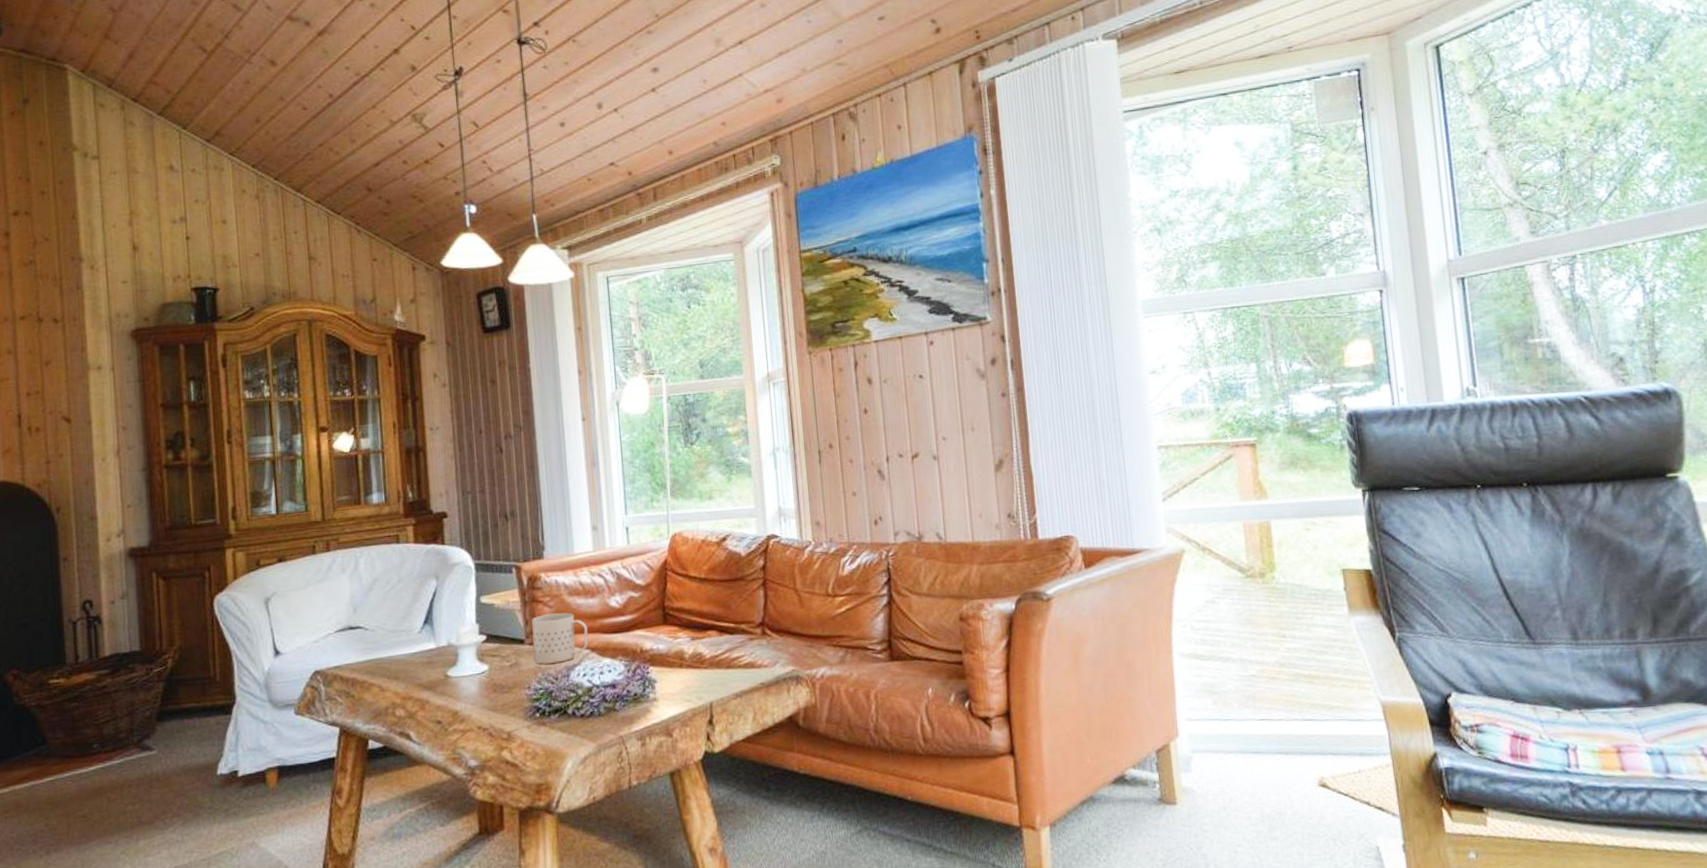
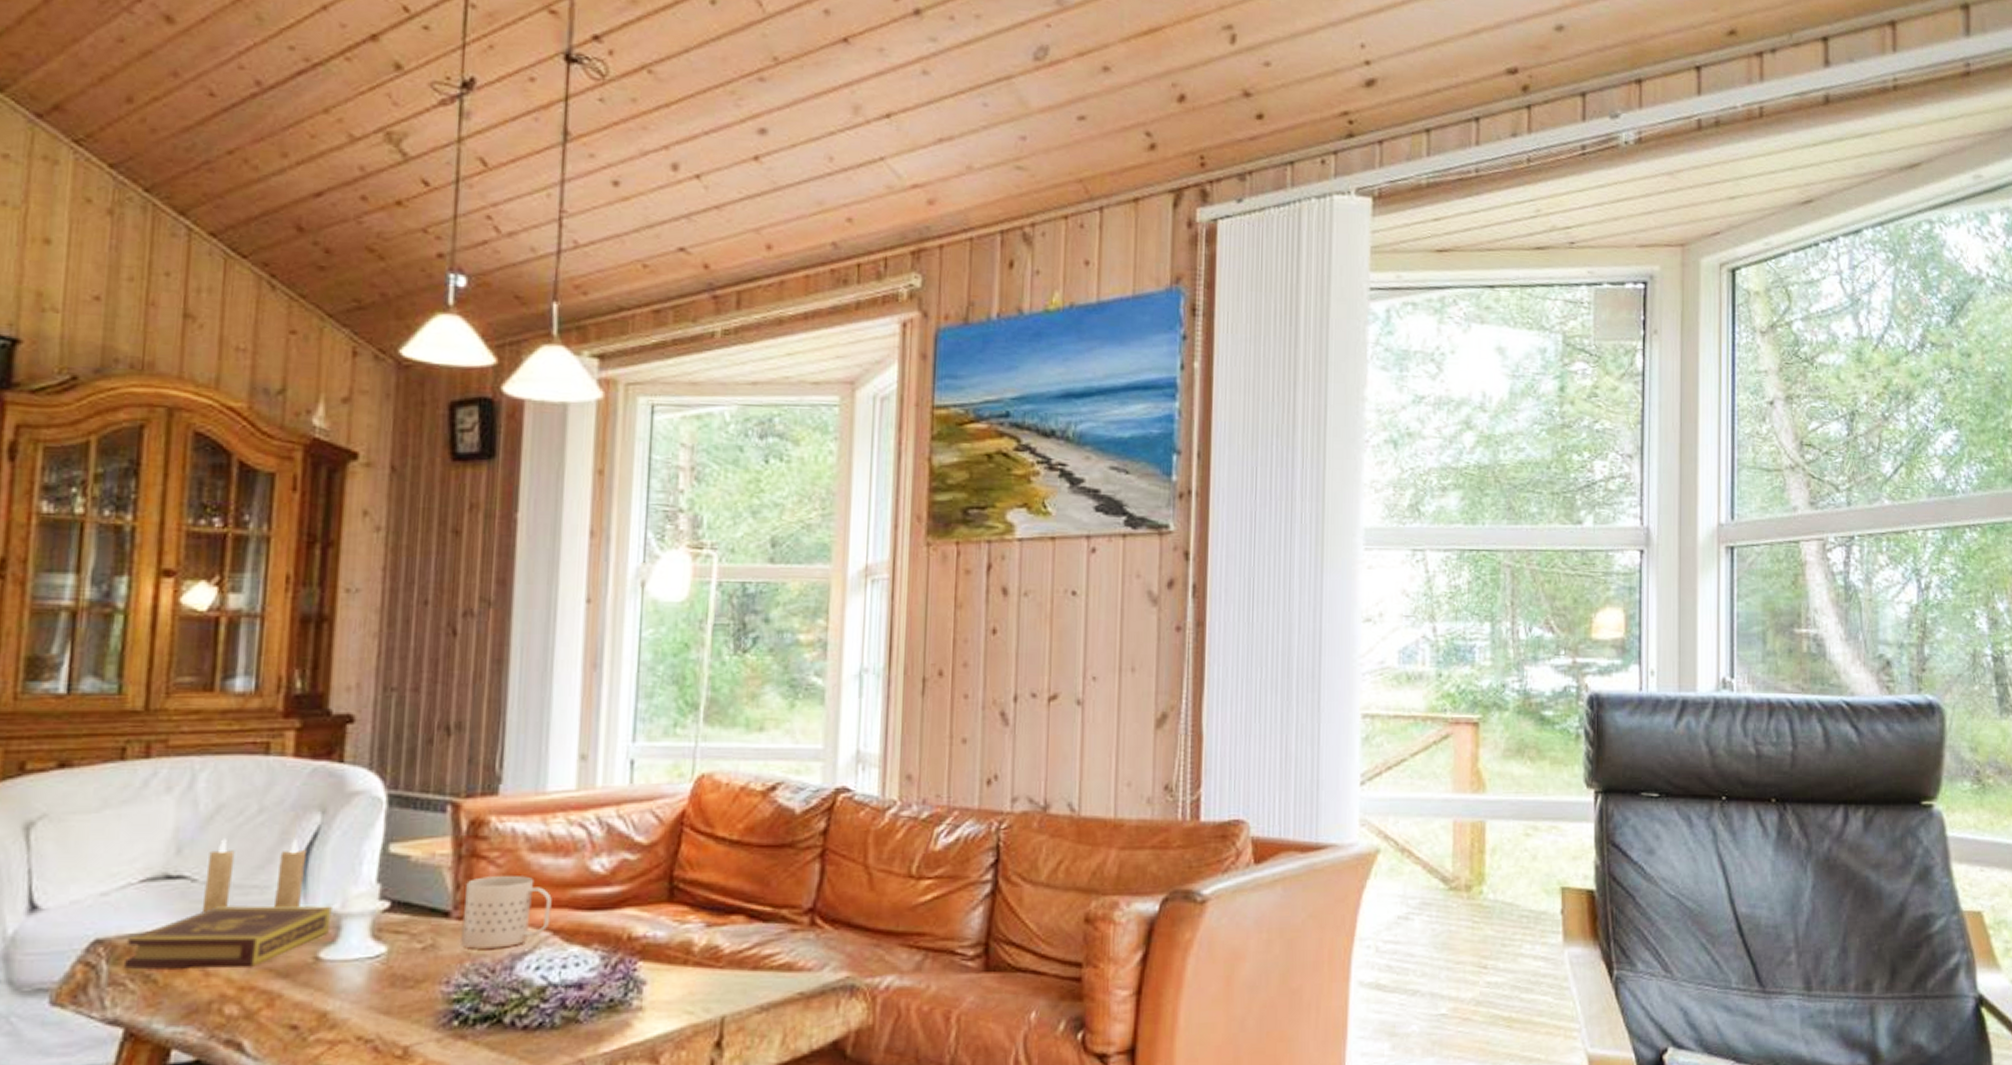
book: none [333,640,452,690] -> present [123,904,332,970]
candle: none [373,598,432,650] -> present [201,839,307,913]

